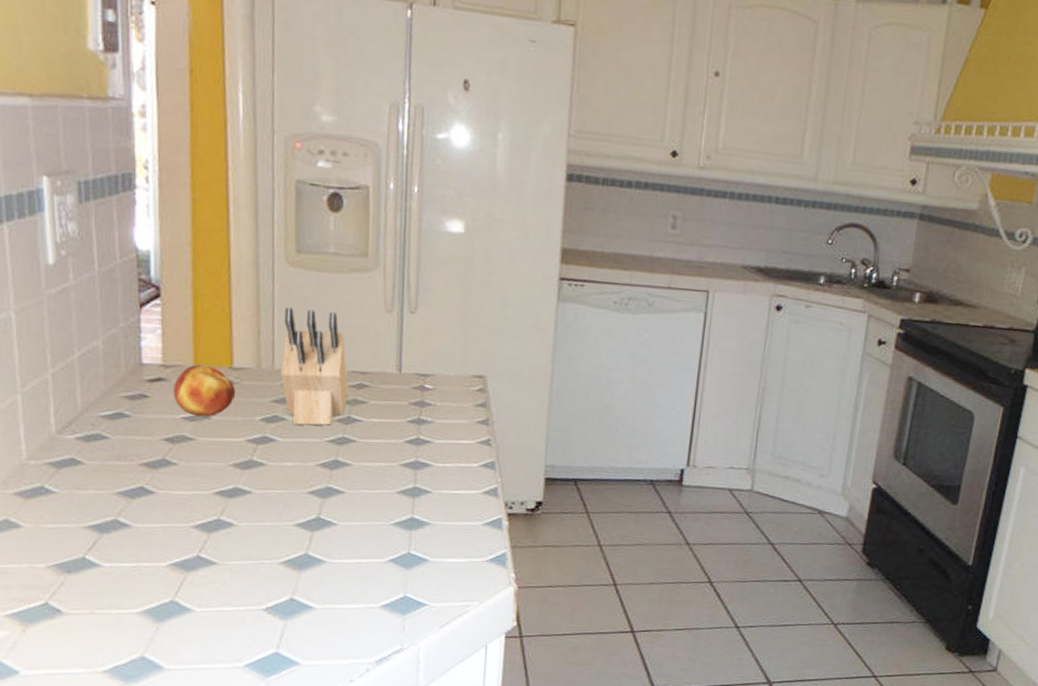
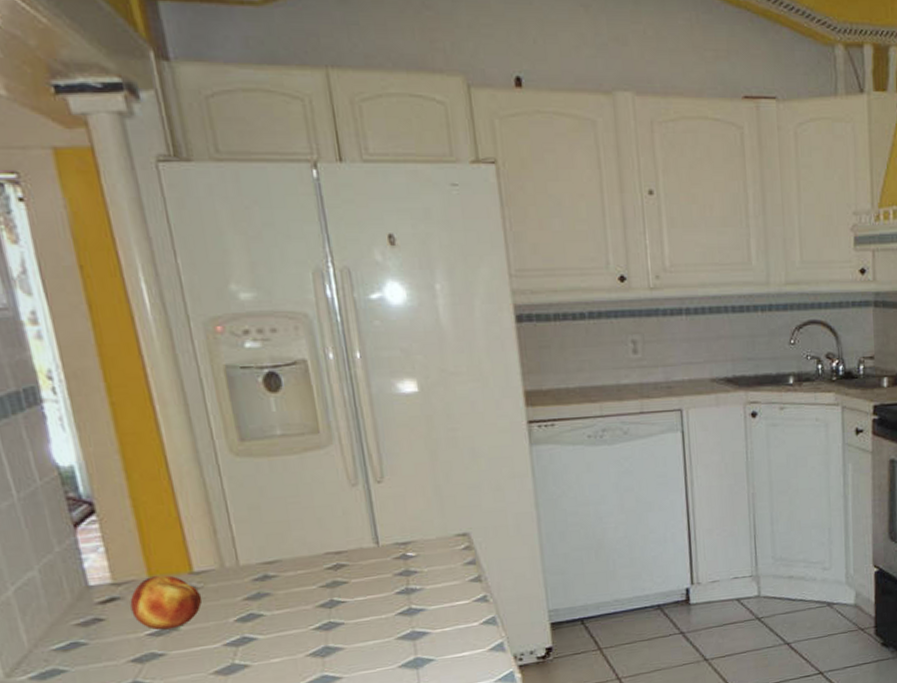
knife block: present [281,307,349,426] -> none [239,495,327,619]

